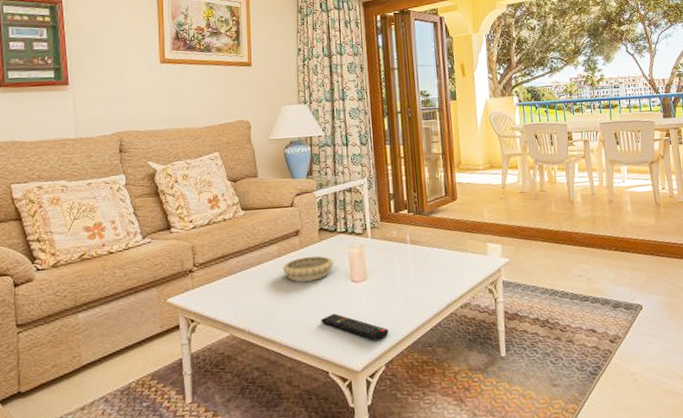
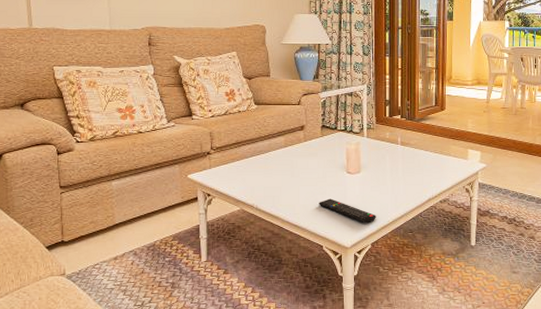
decorative bowl: present [282,255,333,282] -> none [288,148,332,170]

